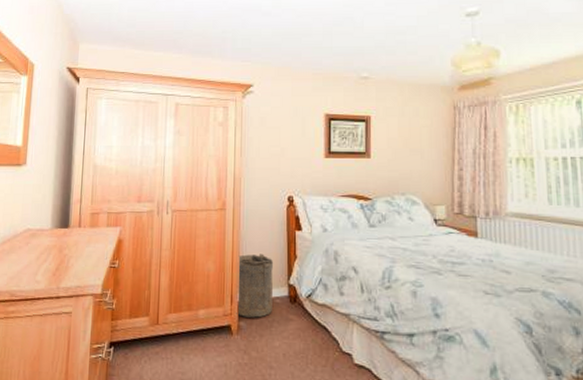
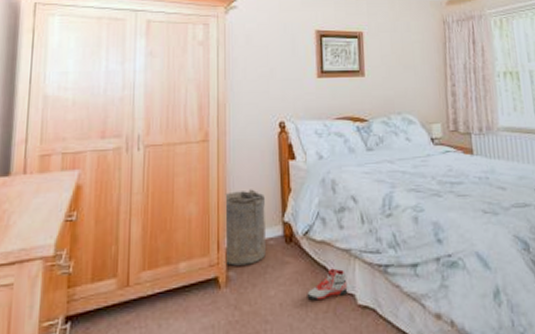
sneaker: none [308,329,345,356] -> present [307,268,348,301]

